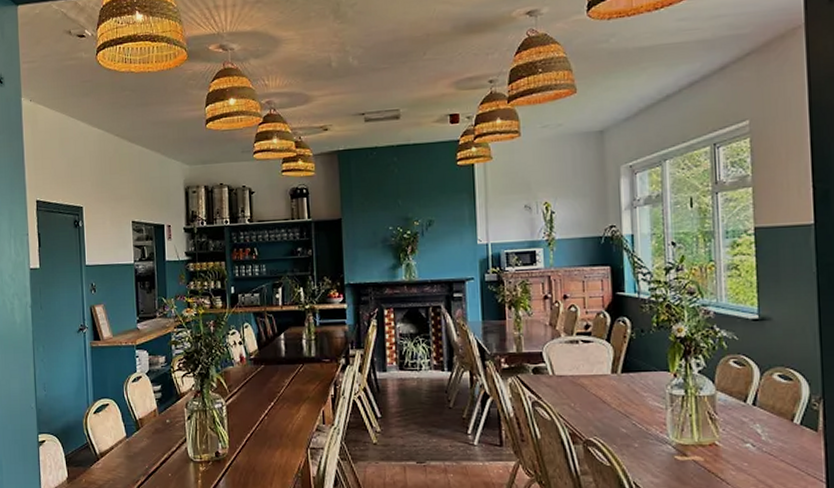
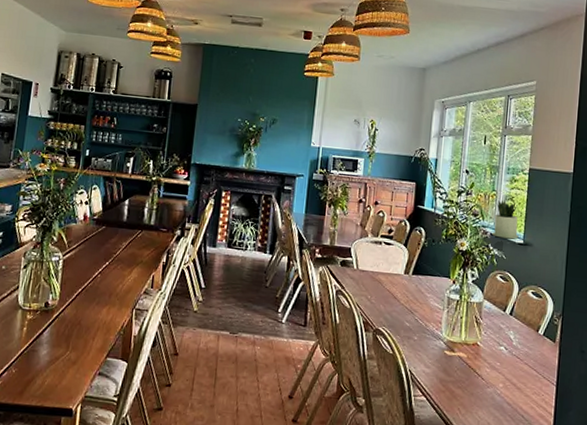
planter: none [715,270,752,316] -> present [492,200,519,239]

